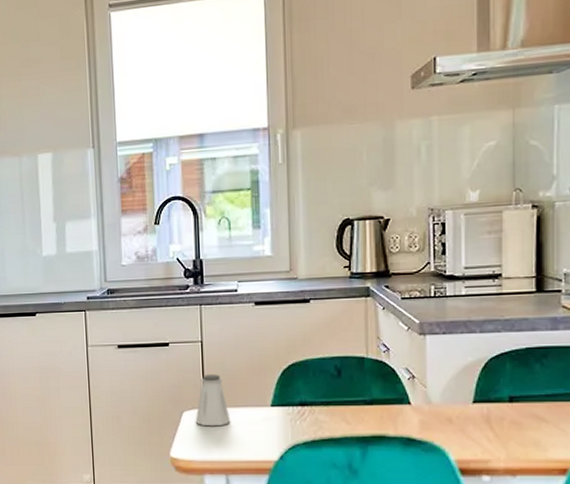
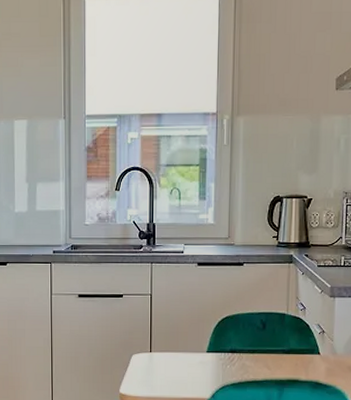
saltshaker: present [195,374,231,427] -> none [142,323,173,368]

